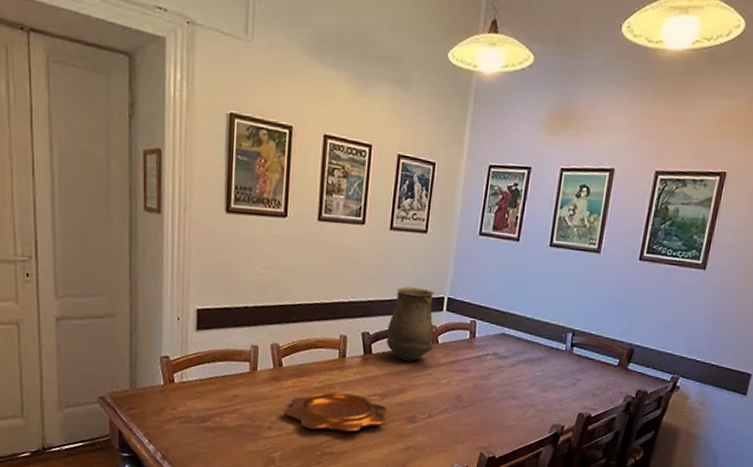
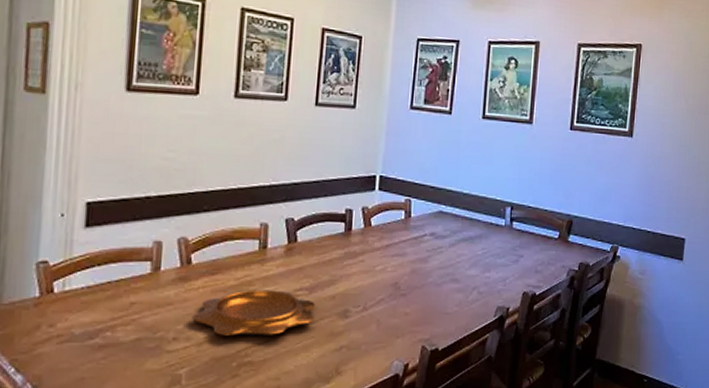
vase: present [386,286,436,362] -> none [313,165,366,249]

